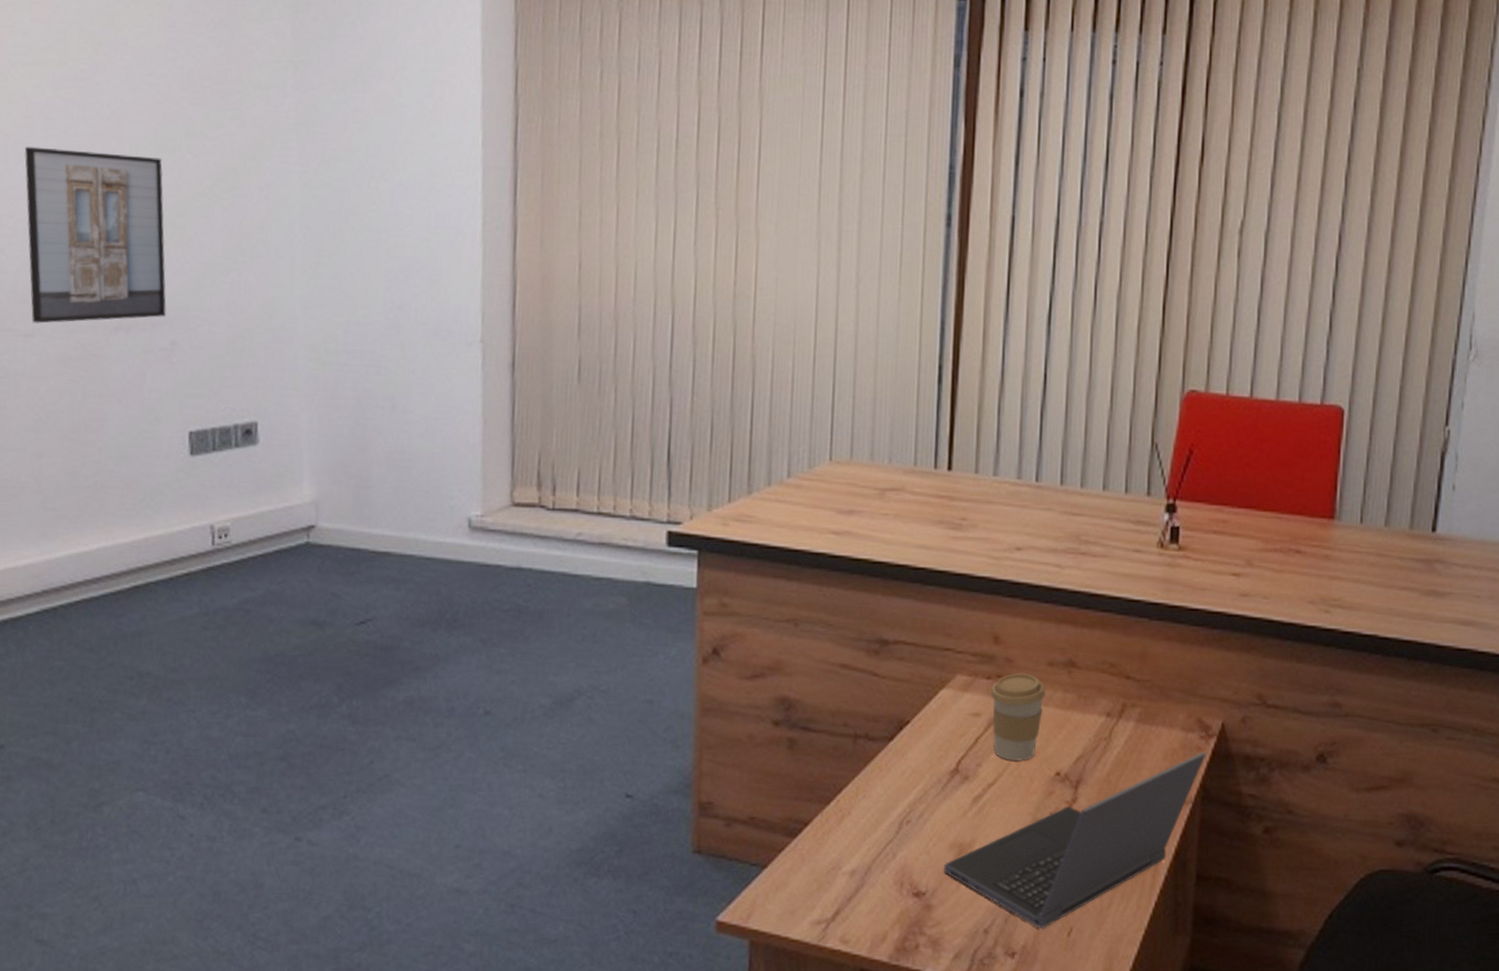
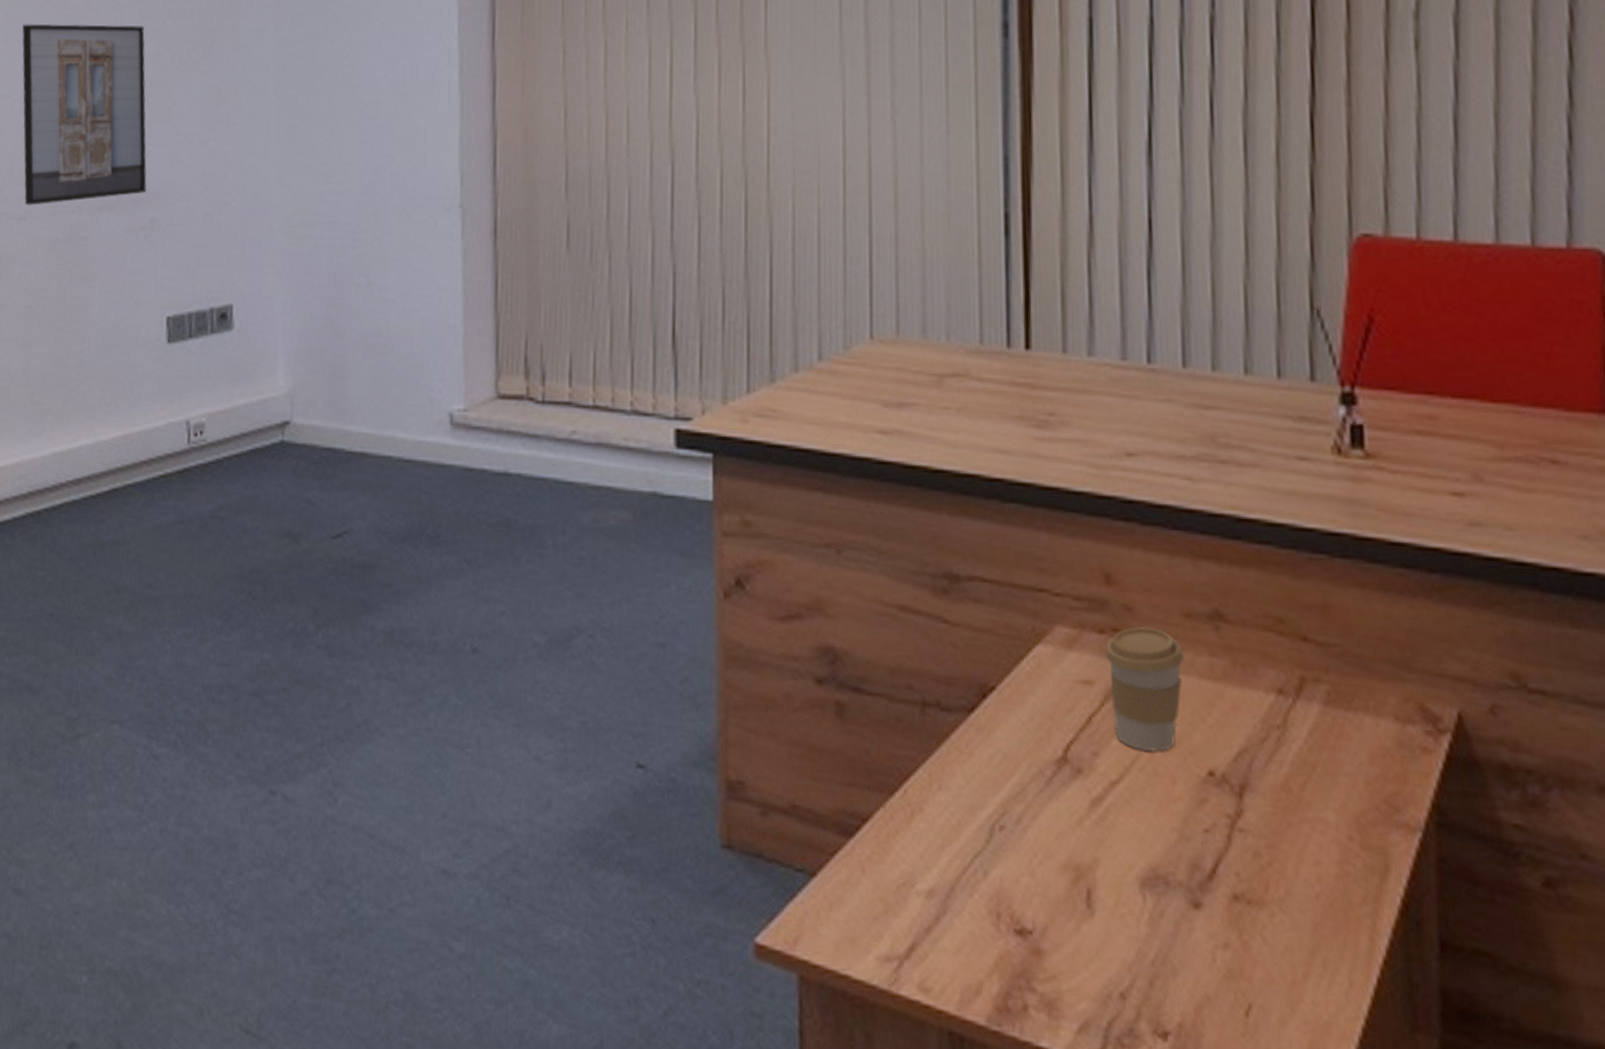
laptop computer: present [943,752,1206,928] -> none [1055,754,1437,1001]

